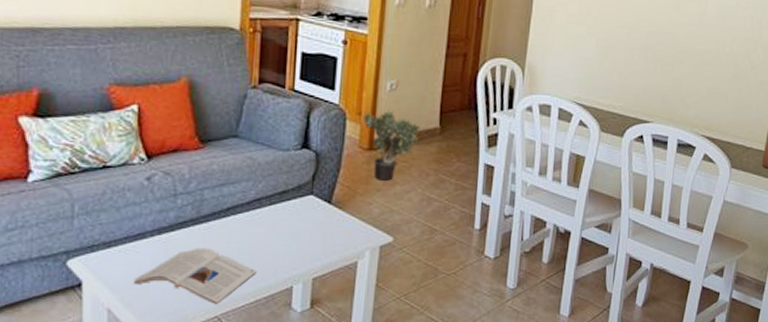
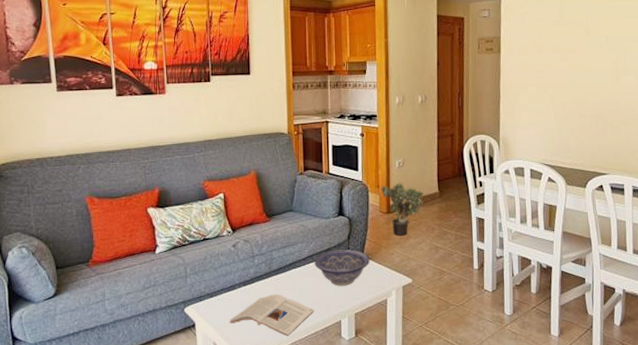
decorative bowl: none [262,193,340,242] -> present [314,249,370,286]

